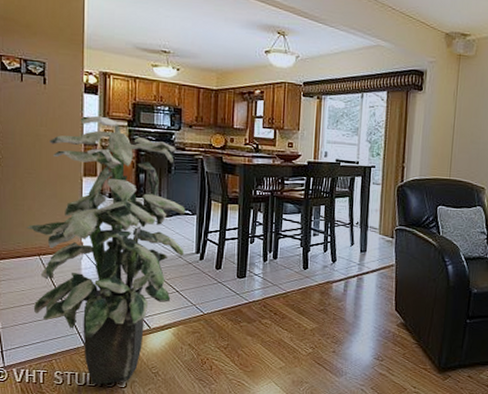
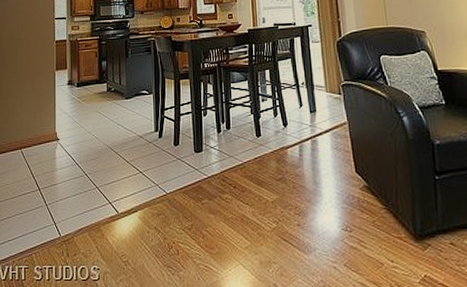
indoor plant: present [26,115,186,385] -> none [10,15,145,278]

